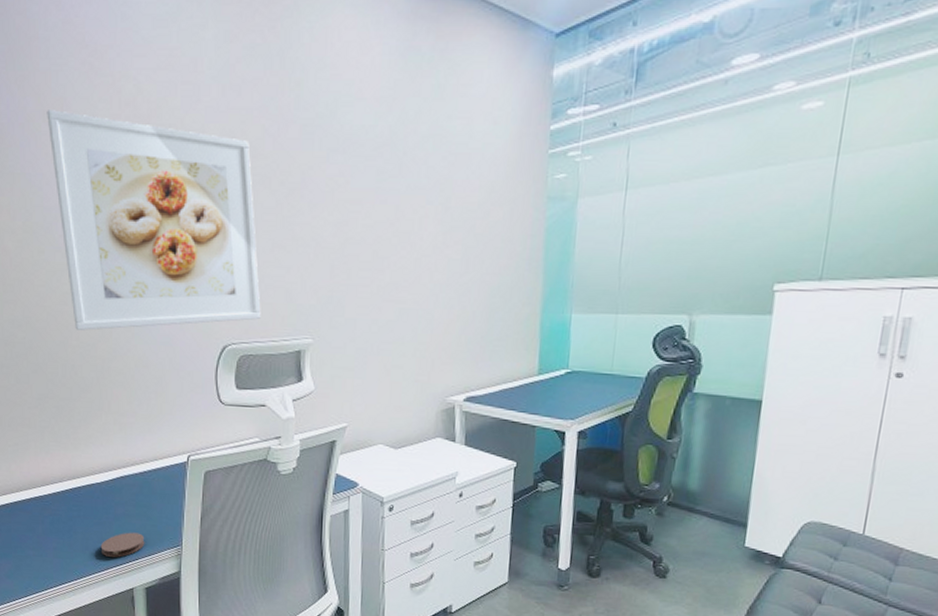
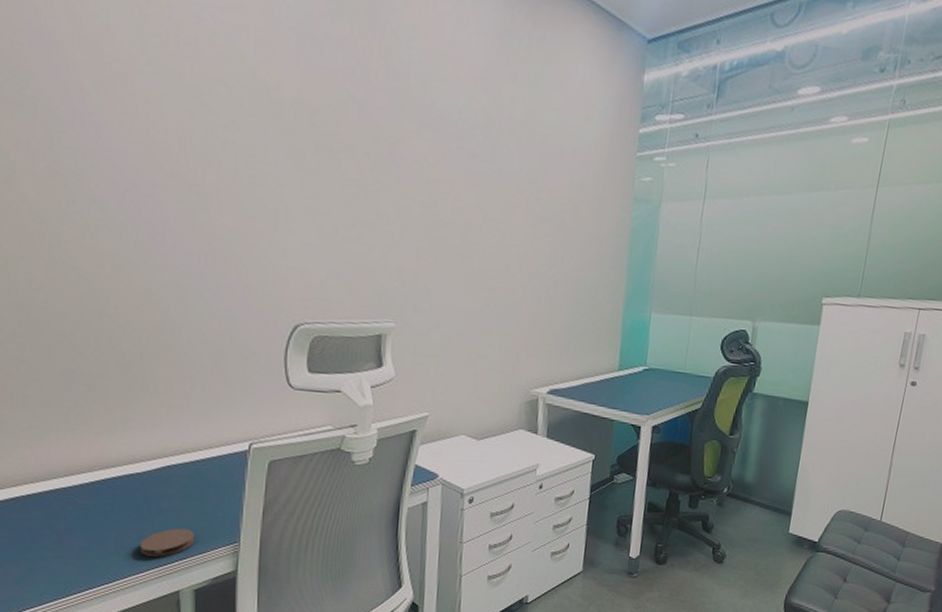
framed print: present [47,110,261,331] -> none [82,35,339,299]

